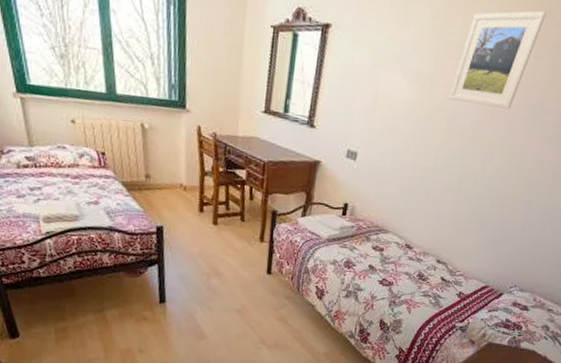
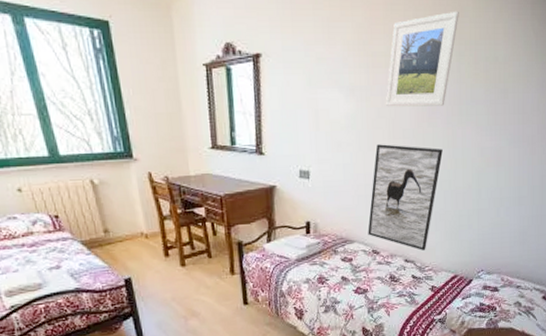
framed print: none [404,137,499,254] -> present [368,144,443,250]

